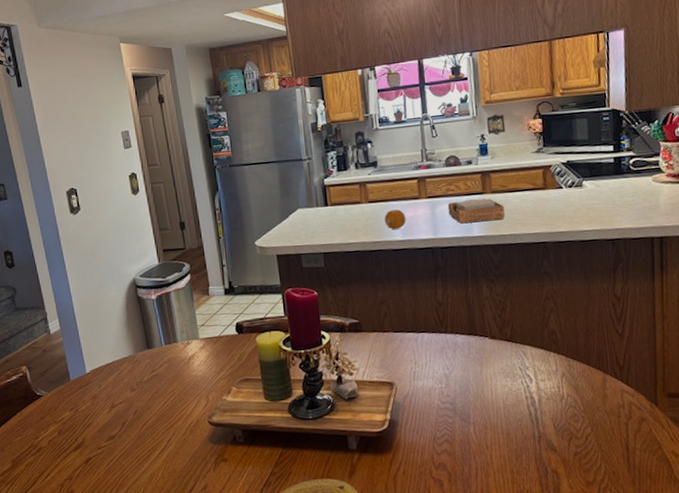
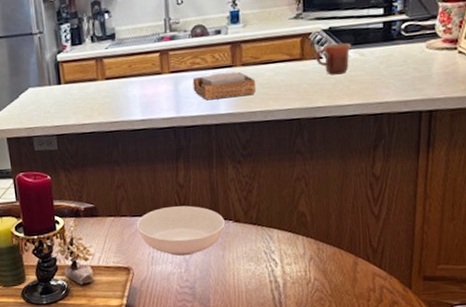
fruit: present [384,209,406,229] -> none [122,86,147,108]
bowl: none [398,322,482,371] -> present [136,205,225,256]
mug: none [556,174,587,203] -> present [315,42,351,75]

